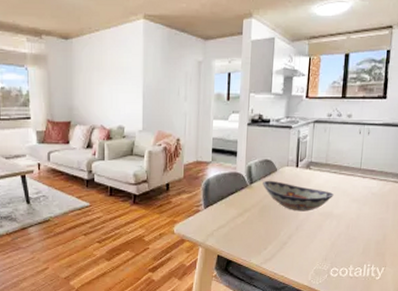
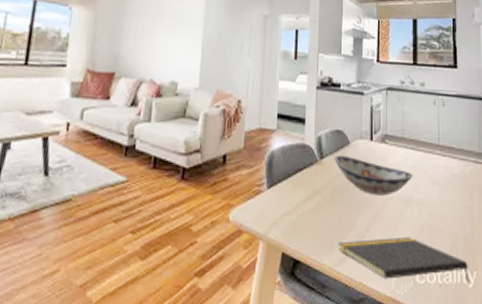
notepad: none [265,242,377,276] -> present [339,236,470,283]

